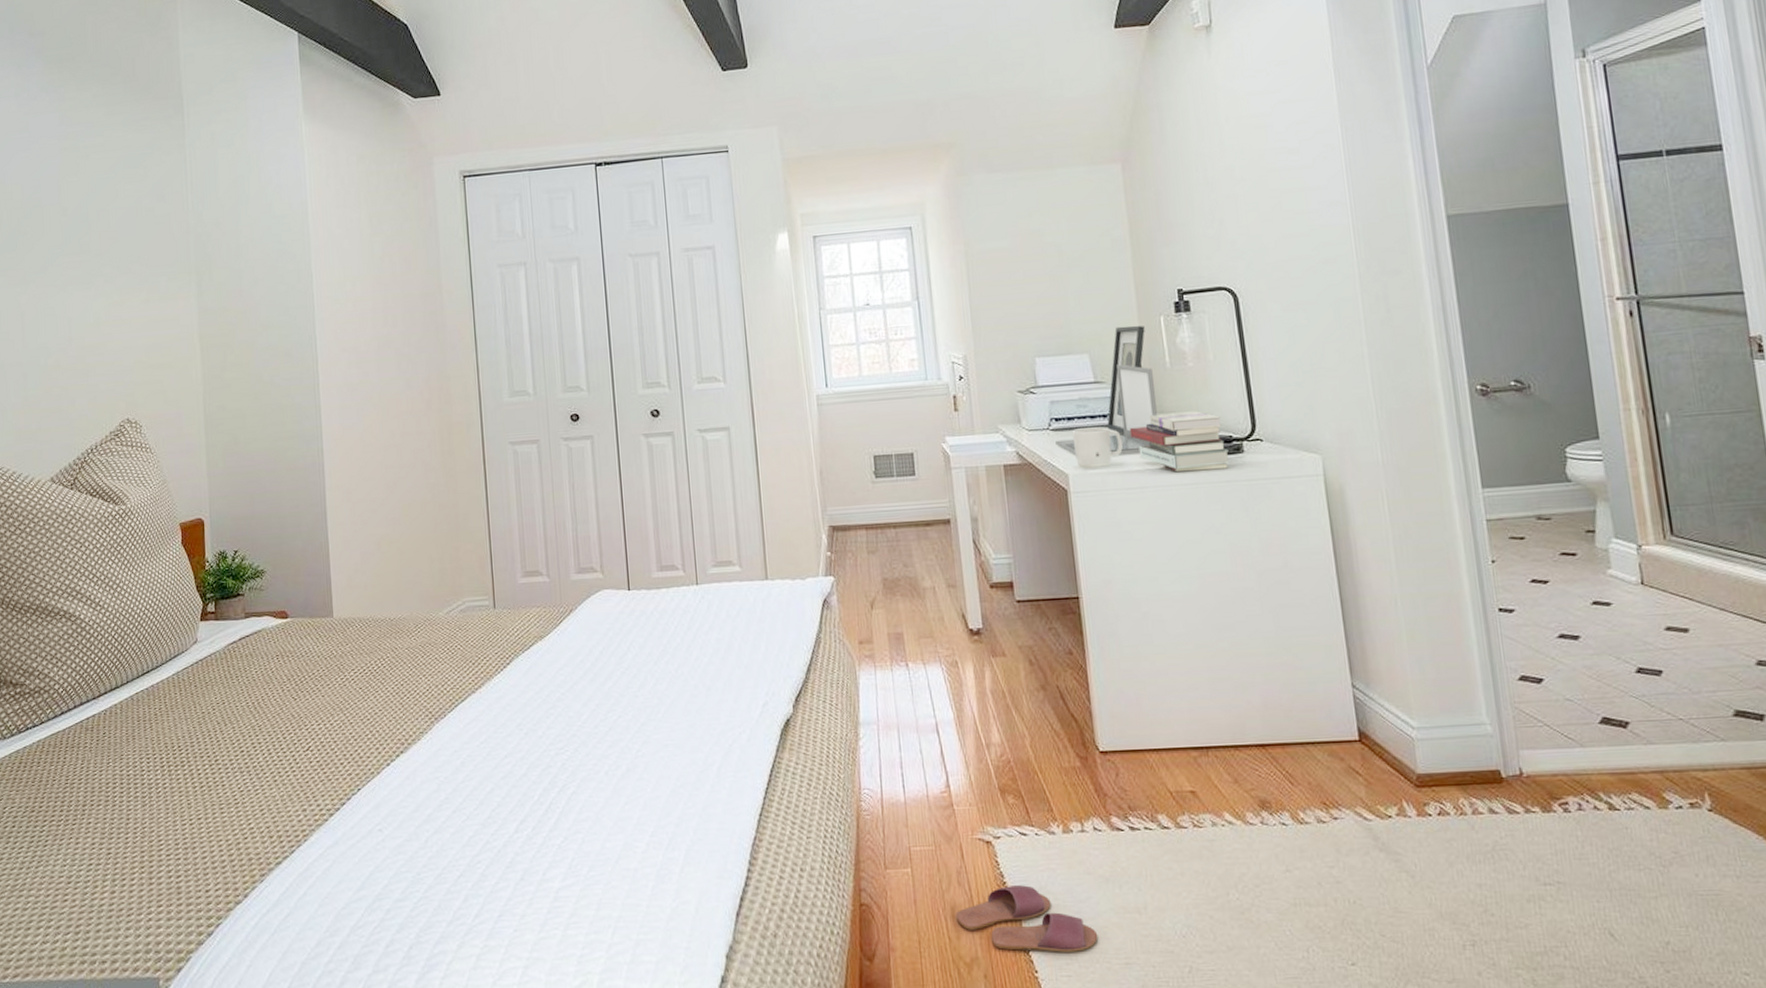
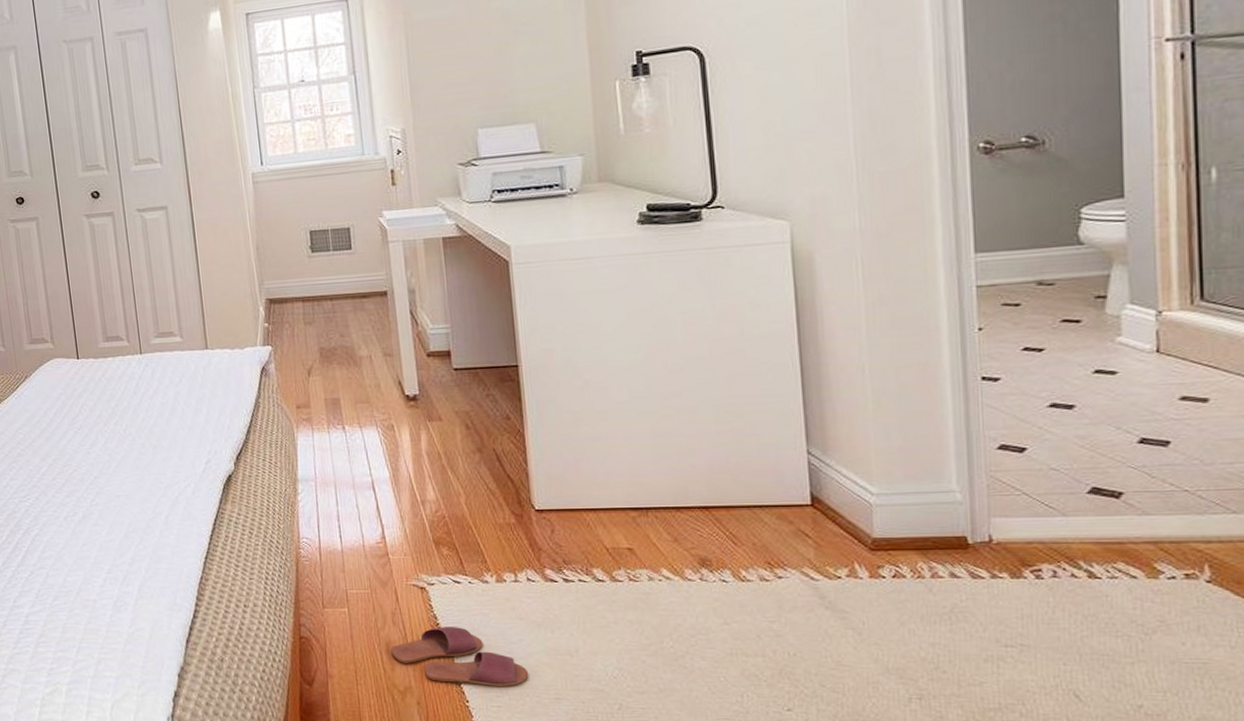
laptop: present [1055,364,1158,456] -> none [497,133,609,227]
mug: present [1072,426,1124,468] -> none [515,197,570,239]
picture frame: present [1107,325,1145,434] -> none [553,91,598,204]
books: present [1129,411,1230,473] -> none [577,179,686,242]

